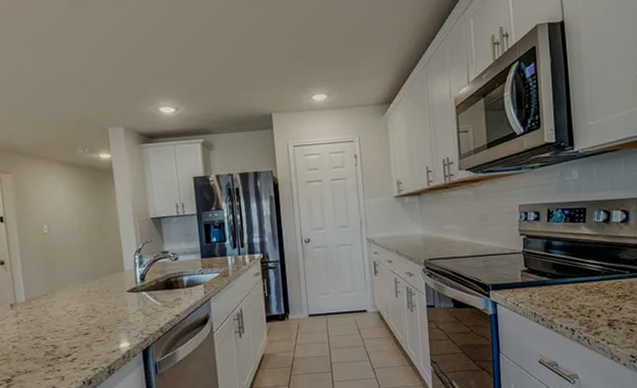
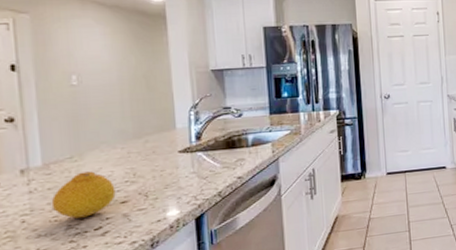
fruit: none [33,307,80,346] -> present [51,171,116,219]

